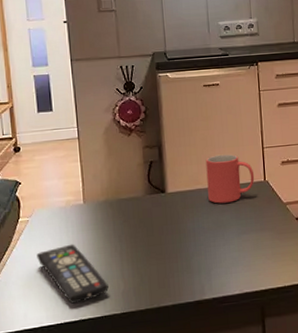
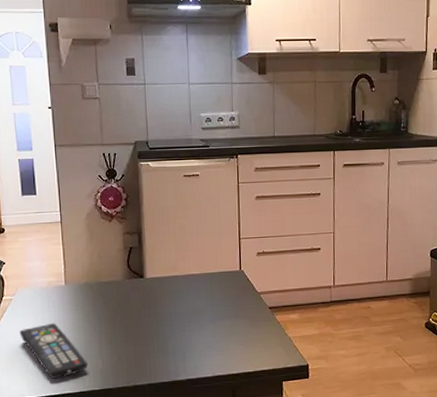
mug: present [205,154,255,204] -> none [183,243,231,290]

